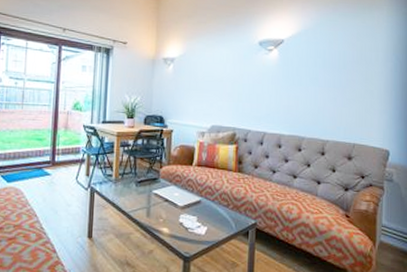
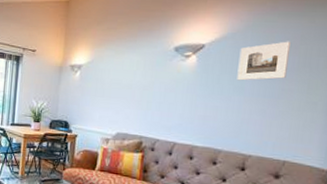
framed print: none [312,38,350,73] -> present [237,41,290,81]

